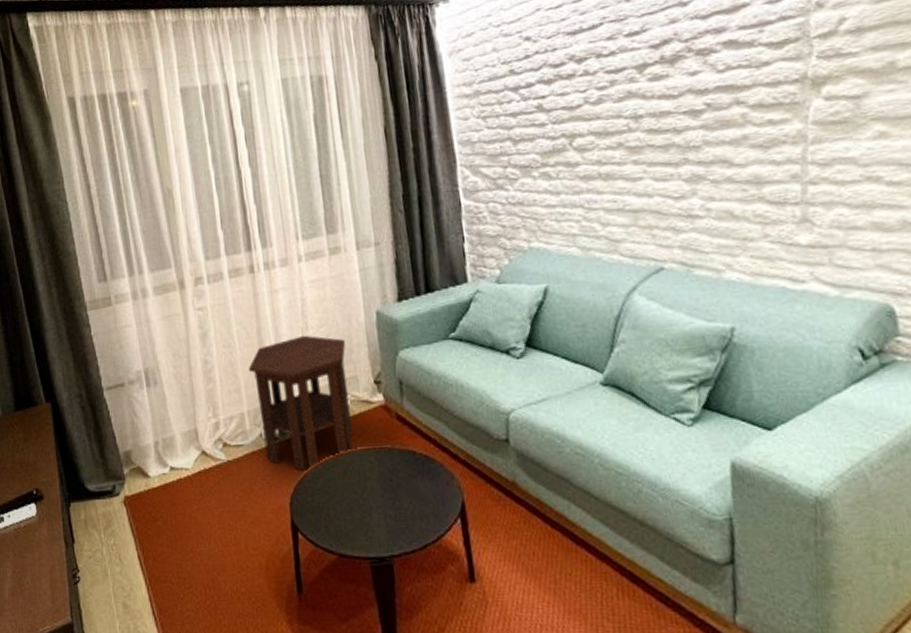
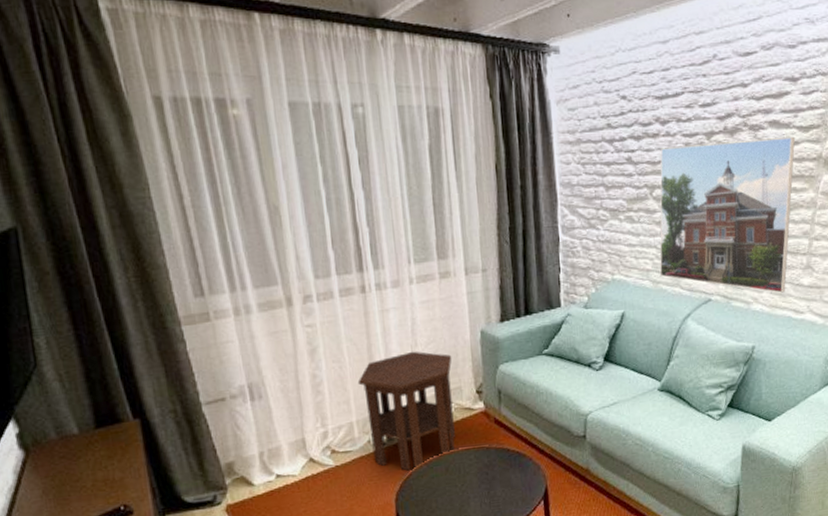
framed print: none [578,56,773,257] -> present [659,136,795,293]

